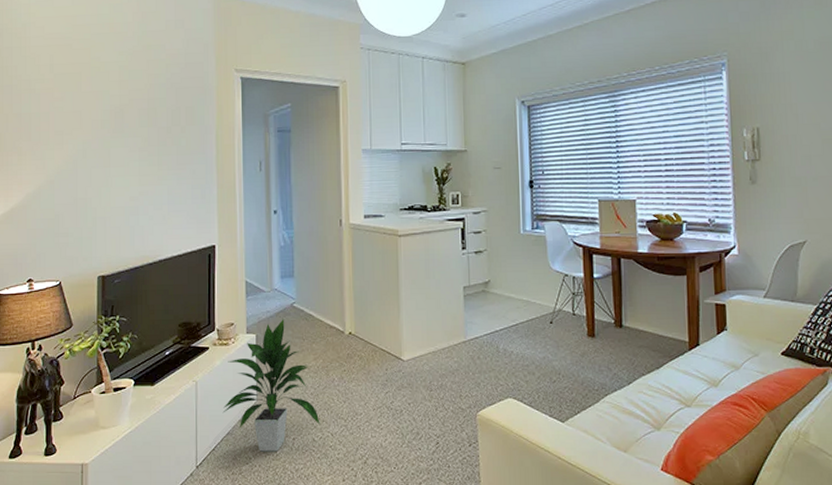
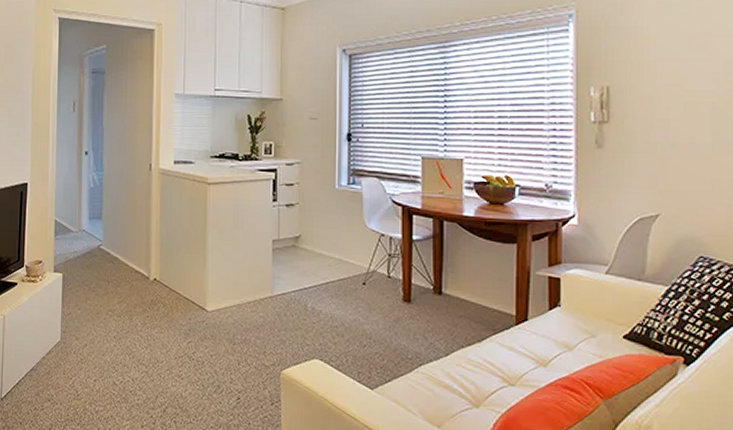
indoor plant: present [222,319,320,452] -> none [28,260,122,392]

